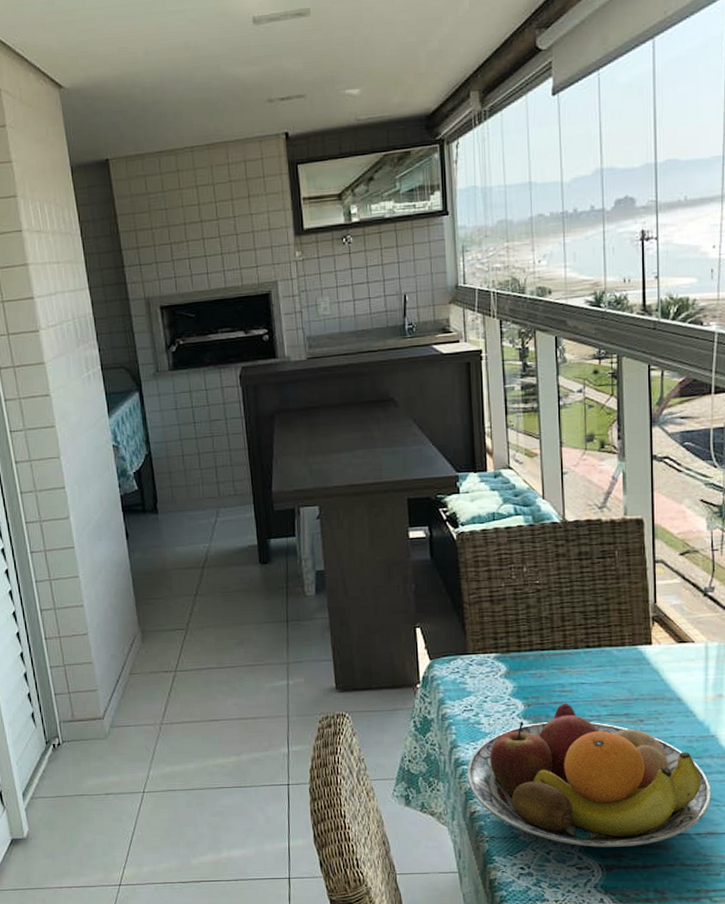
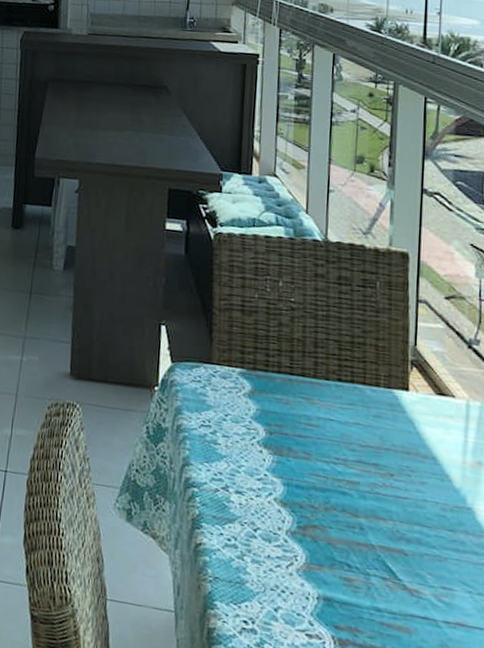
fruit bowl: present [467,703,712,847] -> none [196,438,464,623]

